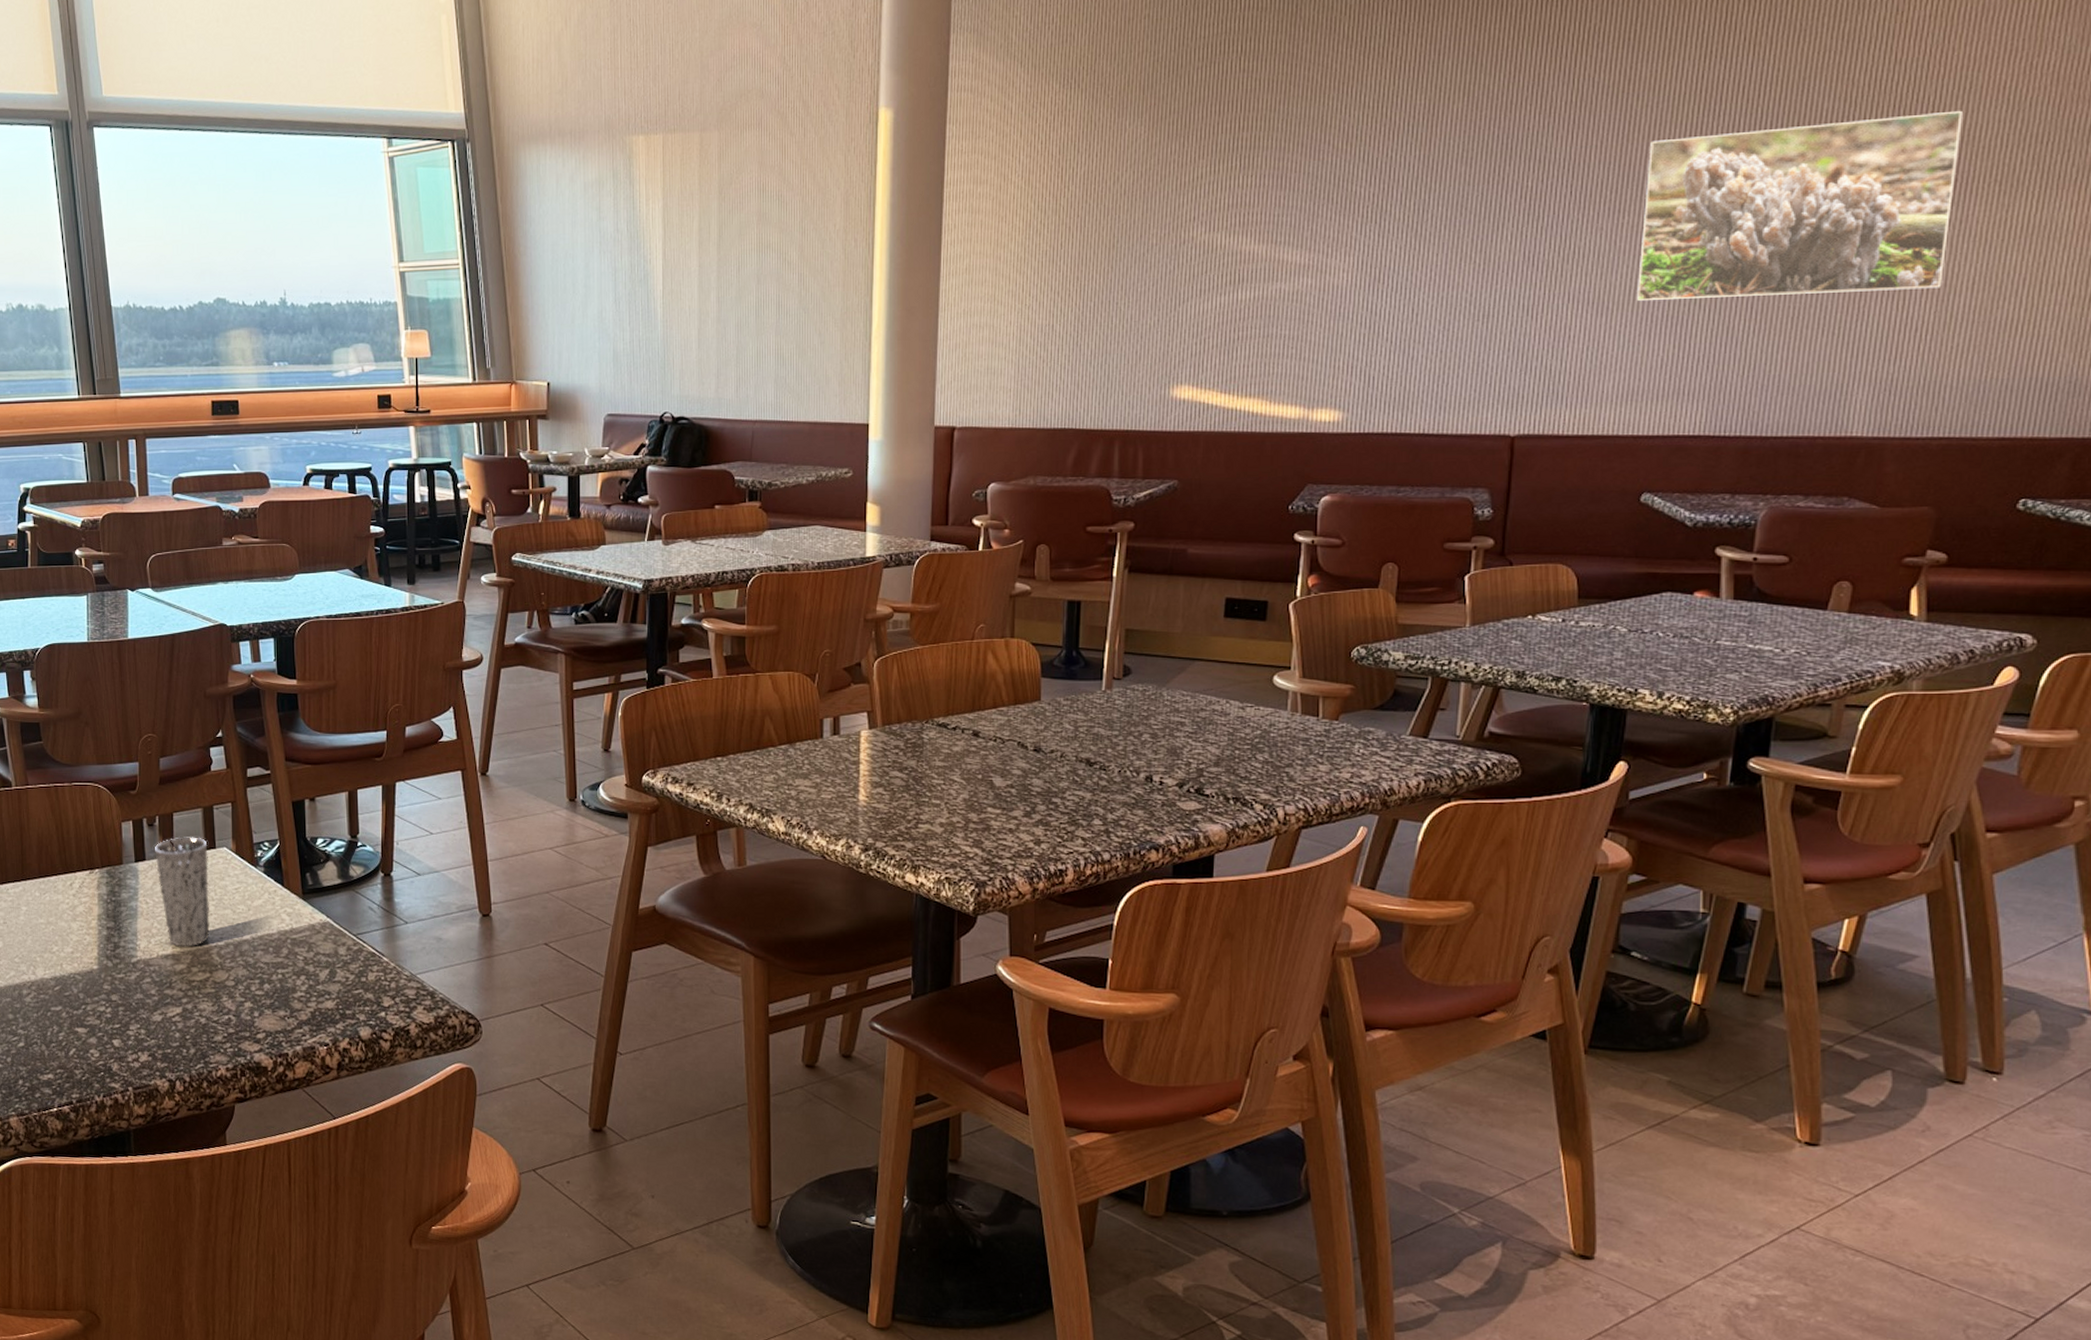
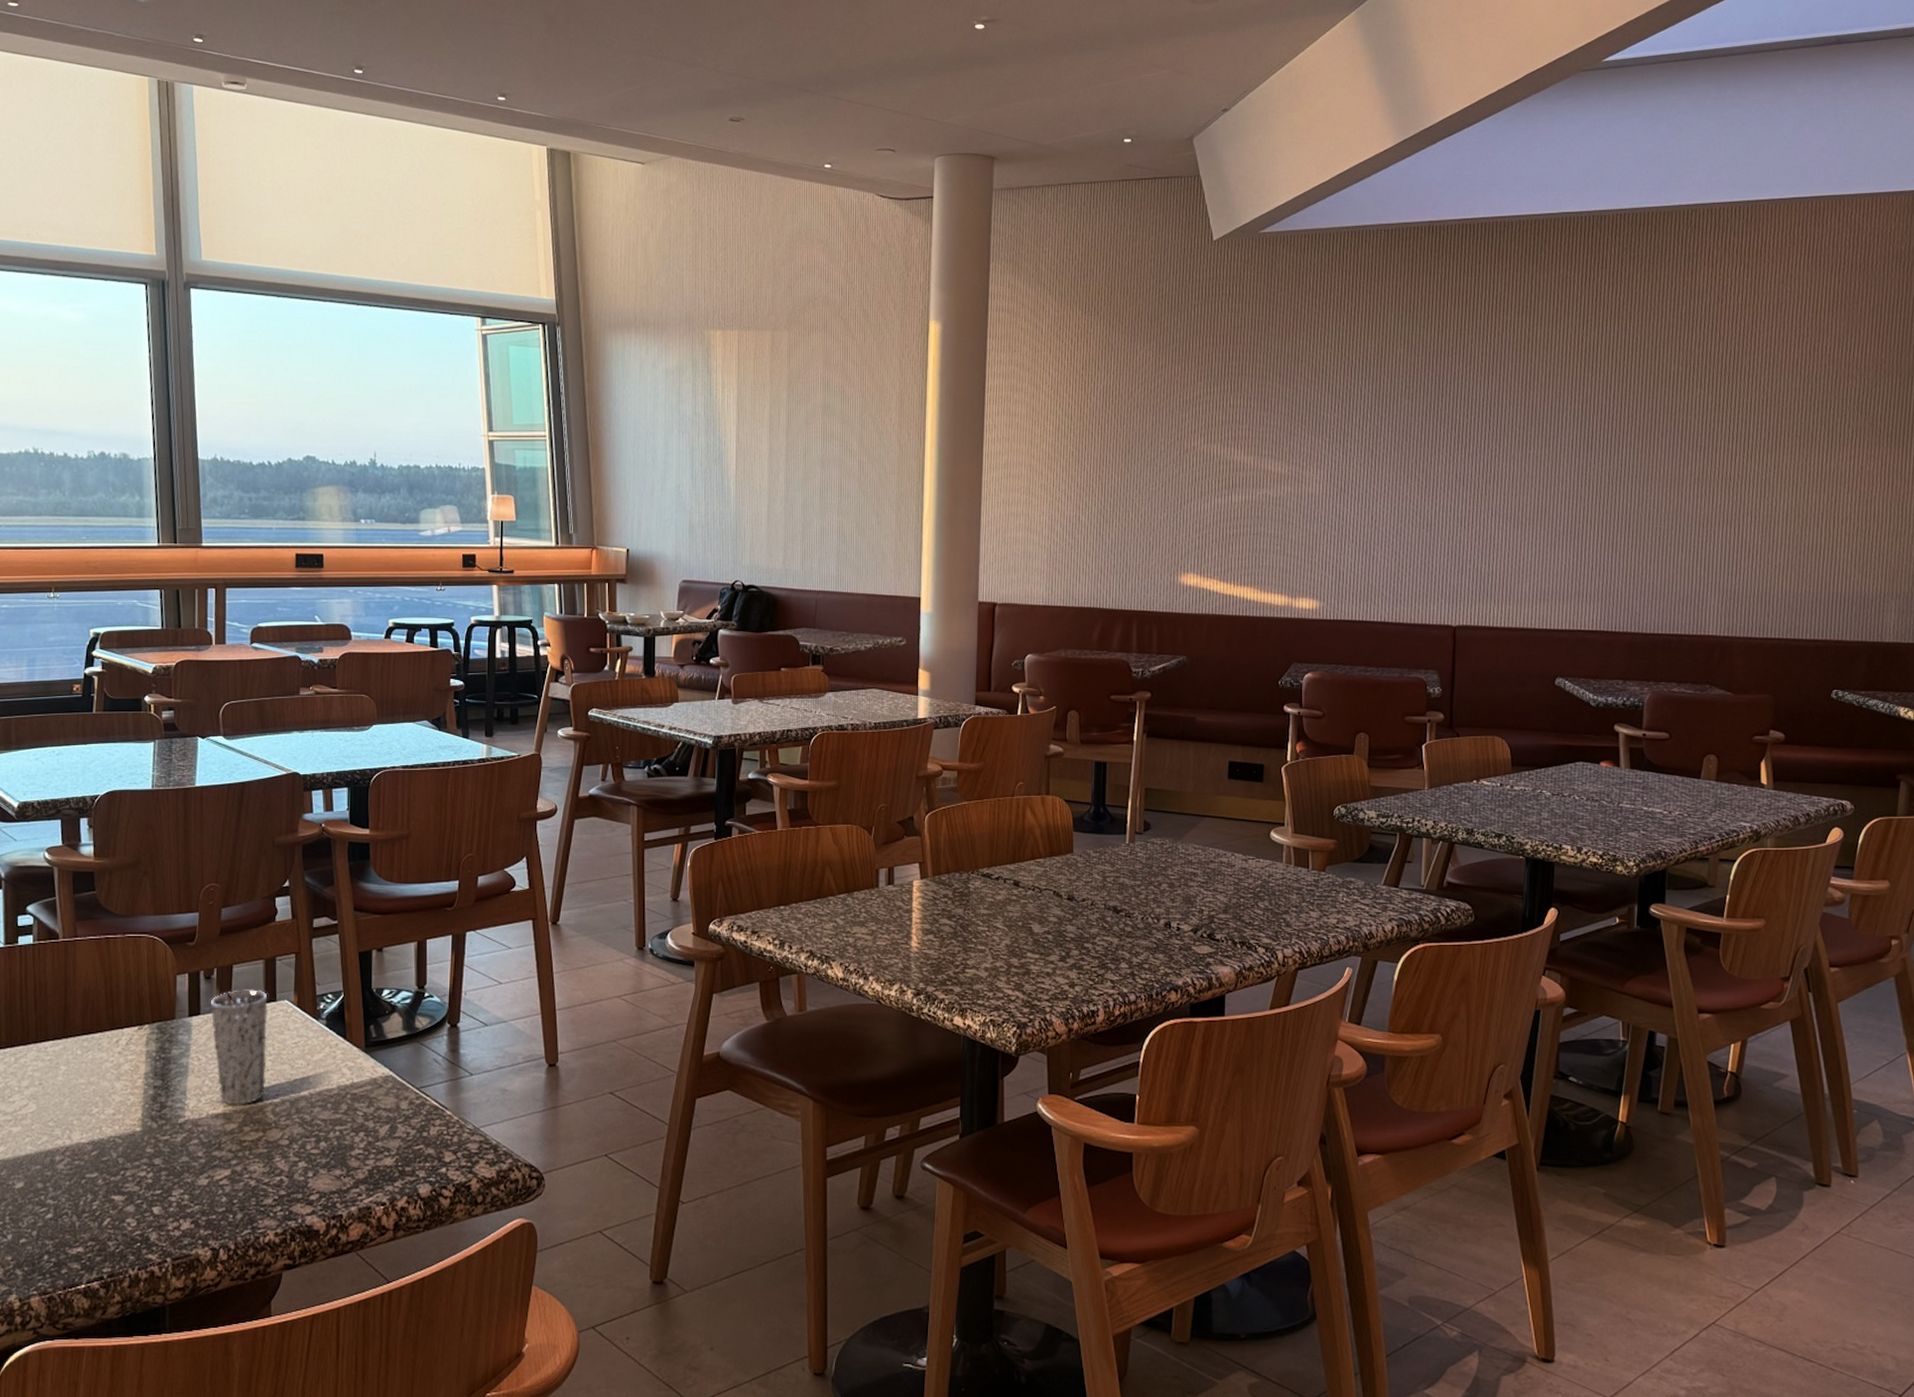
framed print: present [1637,110,1963,300] -> none [1543,379,1770,518]

